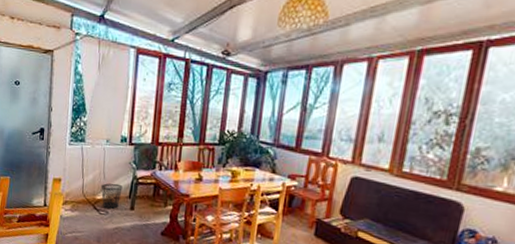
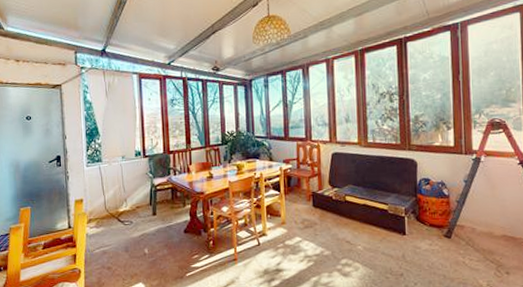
wastebasket: present [100,183,123,209] -> none [122,194,143,218]

